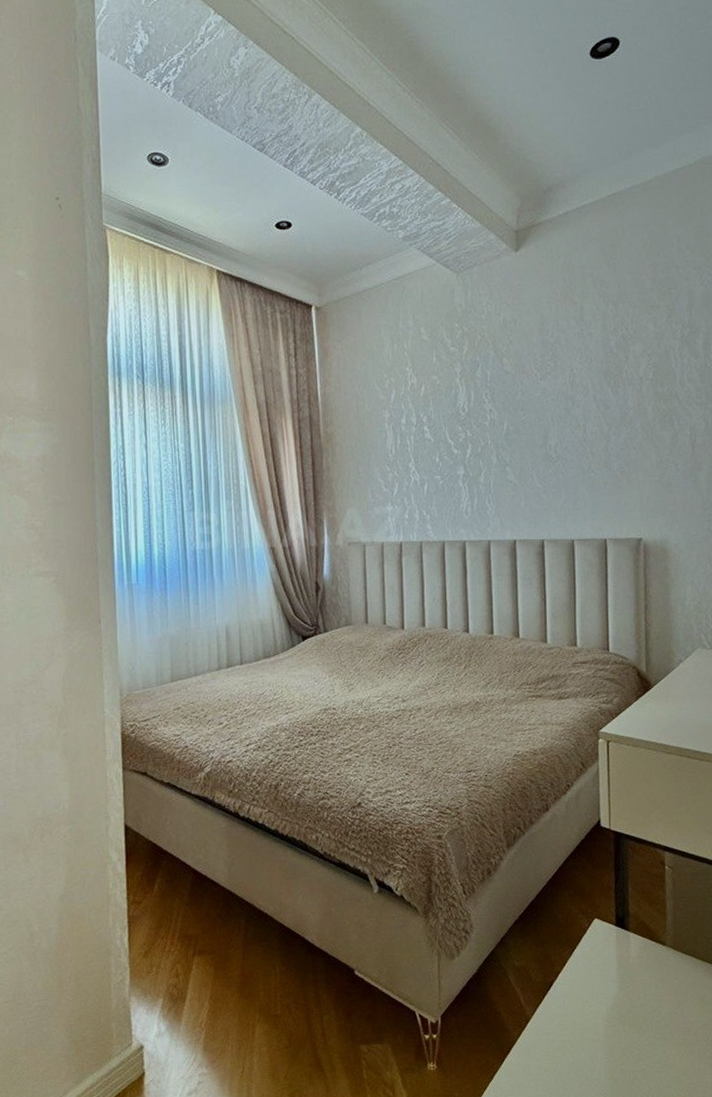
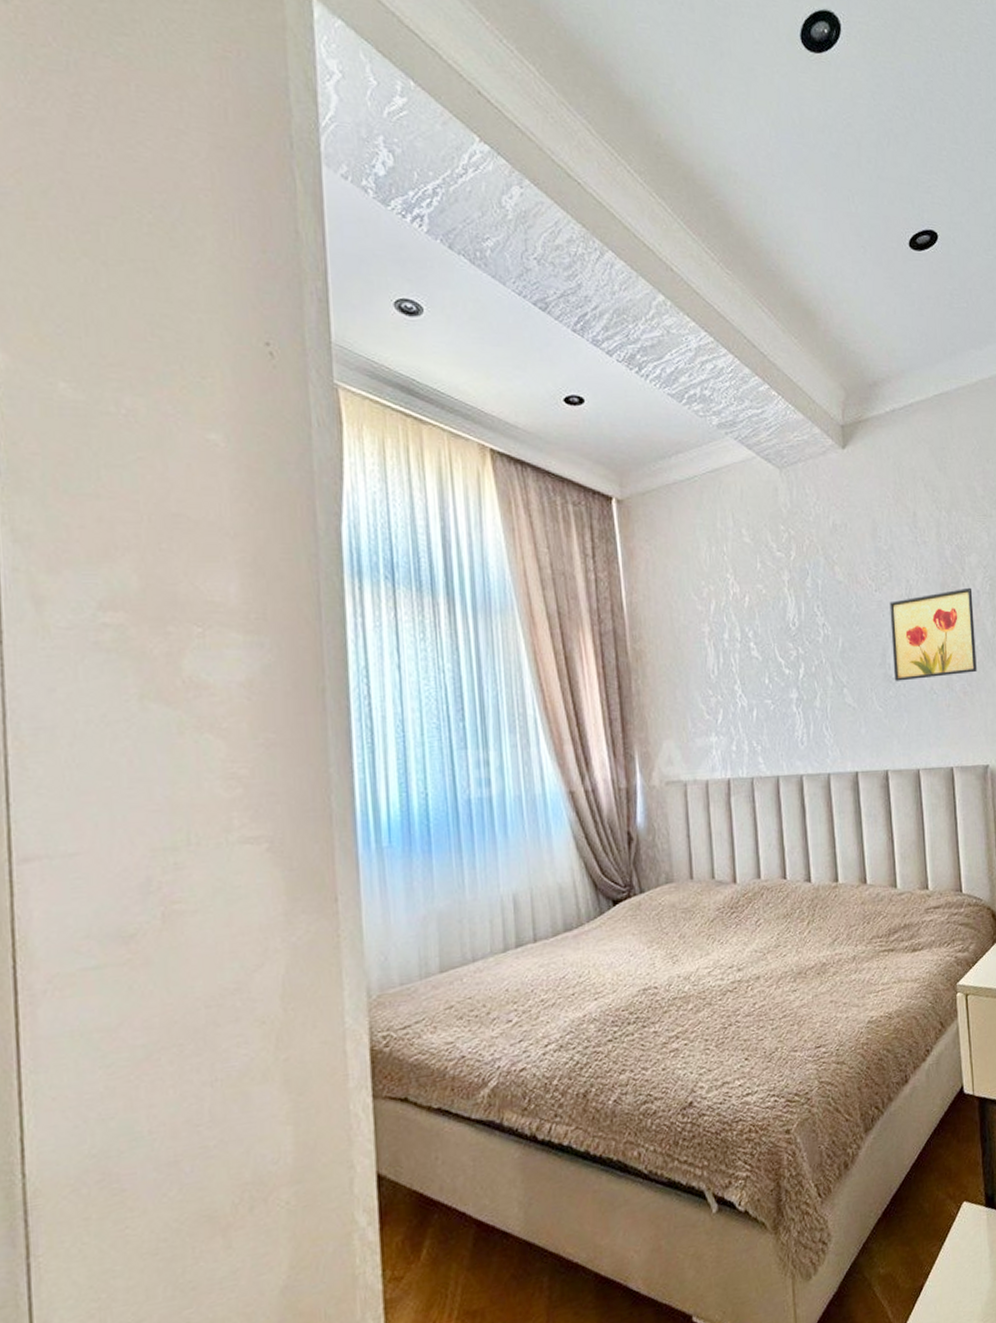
wall art: none [553,374,636,461] -> present [889,587,977,681]

